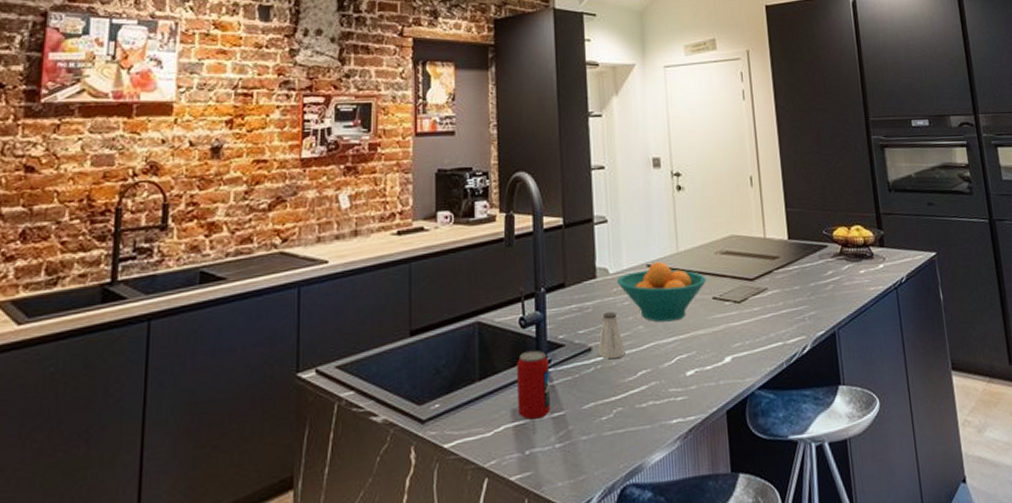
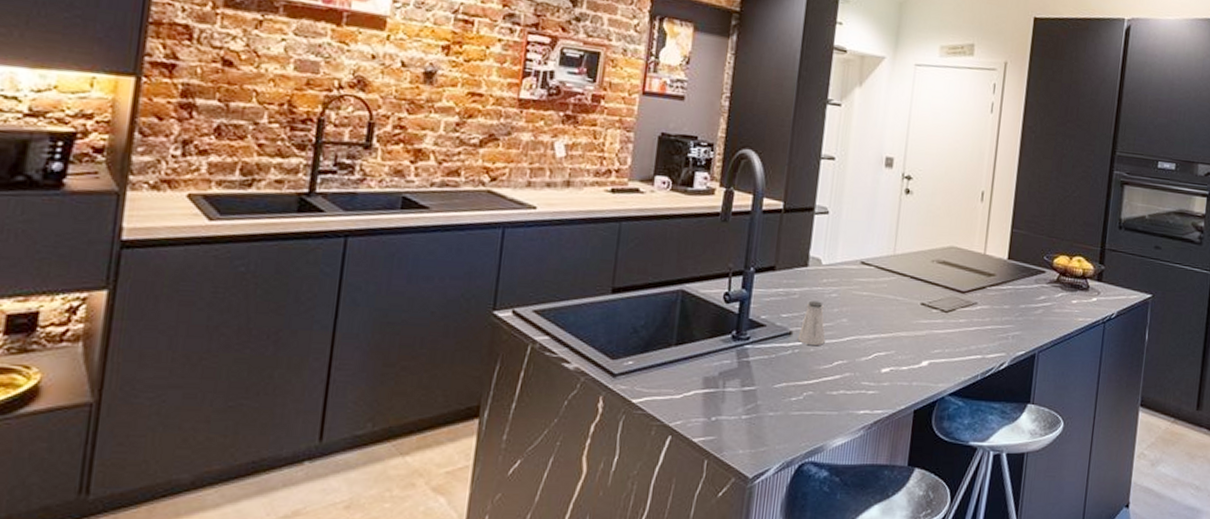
beverage can: present [517,350,550,421] -> none [710,325,747,391]
fruit bowl: present [617,262,707,322] -> none [828,261,919,320]

